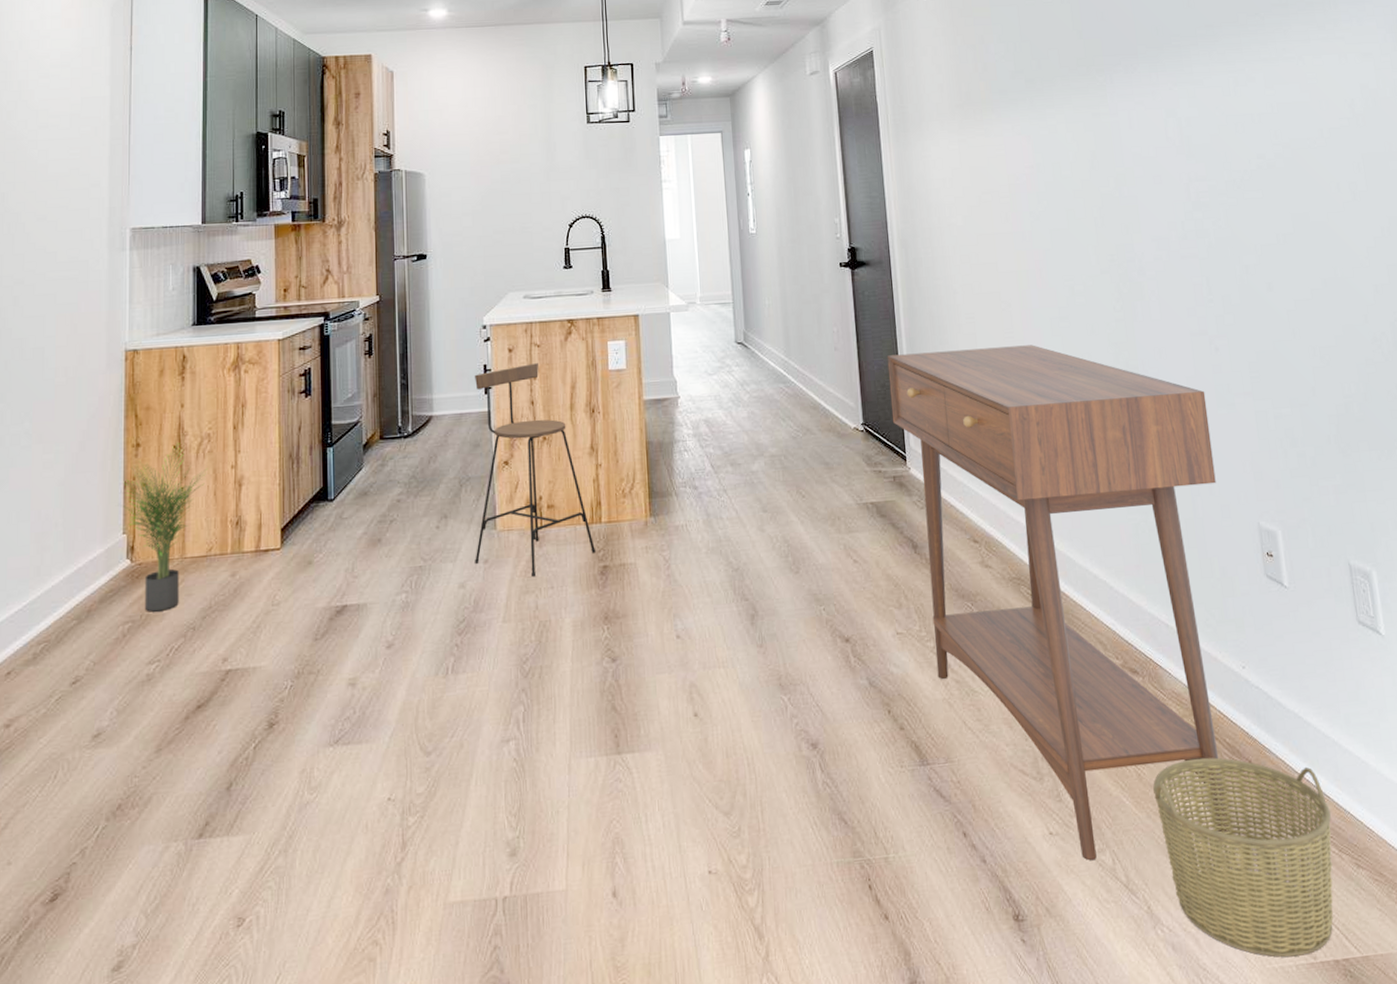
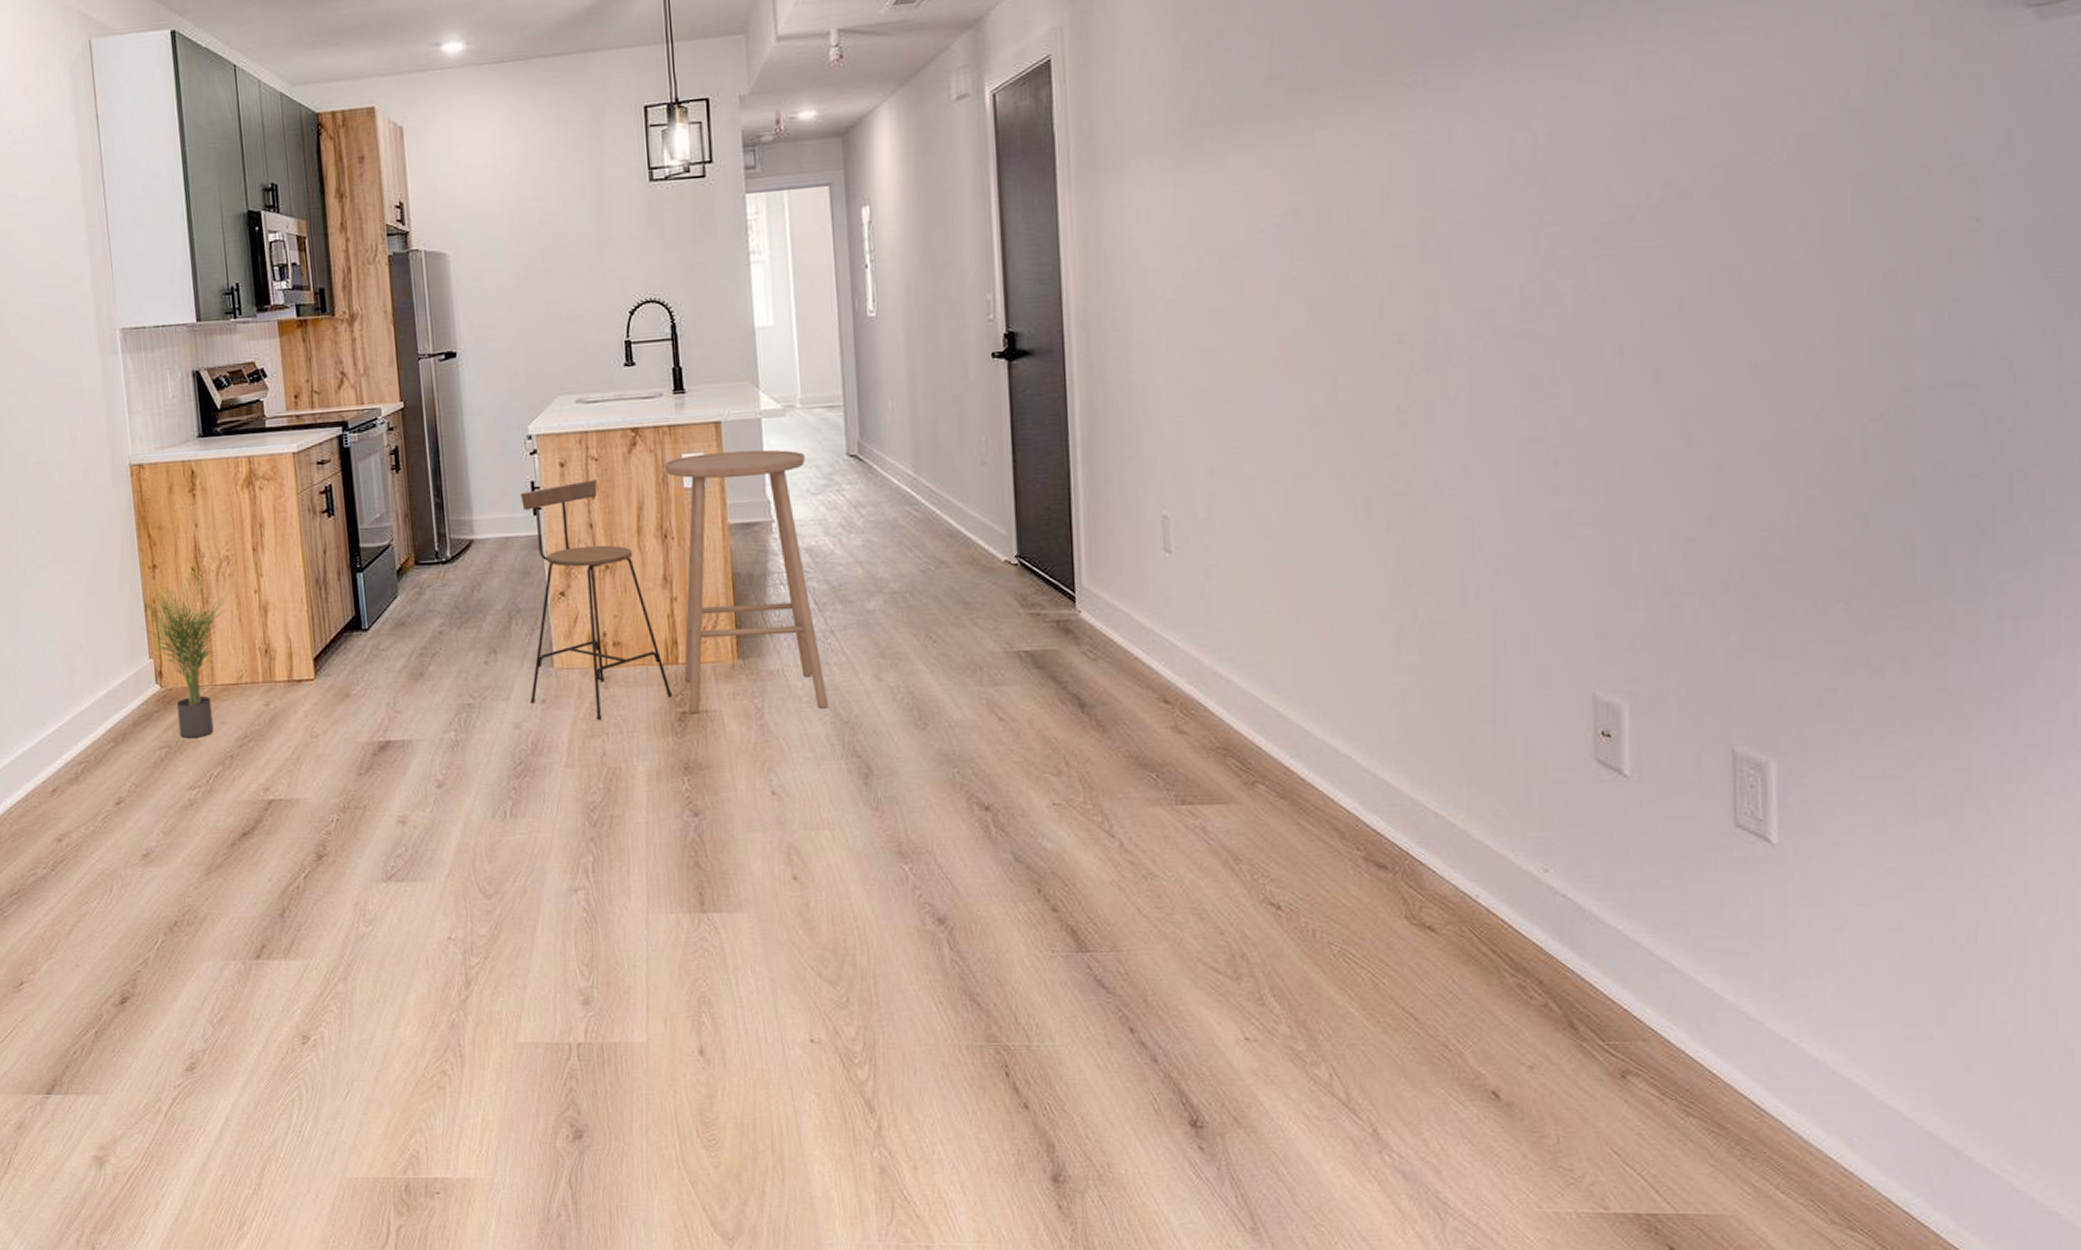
stool: none [593,338,723,568] -> present [664,449,829,714]
console table: present [887,345,1230,861] -> none [1054,457,1533,1073]
basket: present [1153,757,1334,958] -> none [1395,972,1655,1204]

